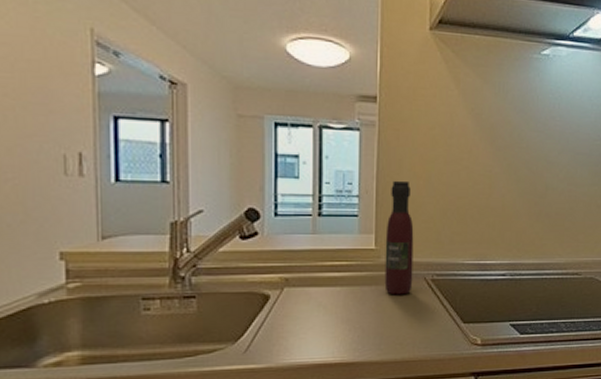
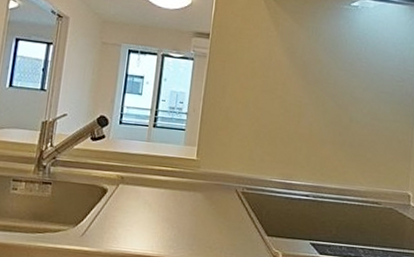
wine bottle: present [384,180,414,295] -> none [201,102,231,203]

